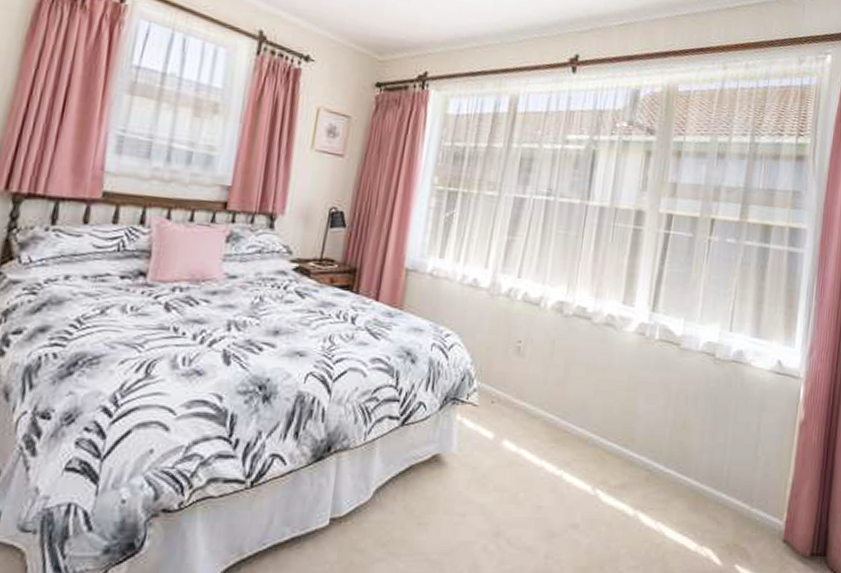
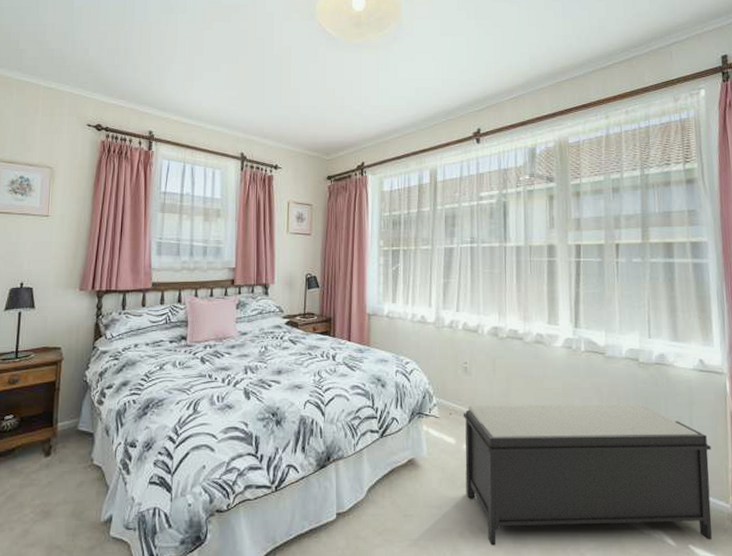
bench: none [497,394,774,562] -> present [463,404,712,546]

